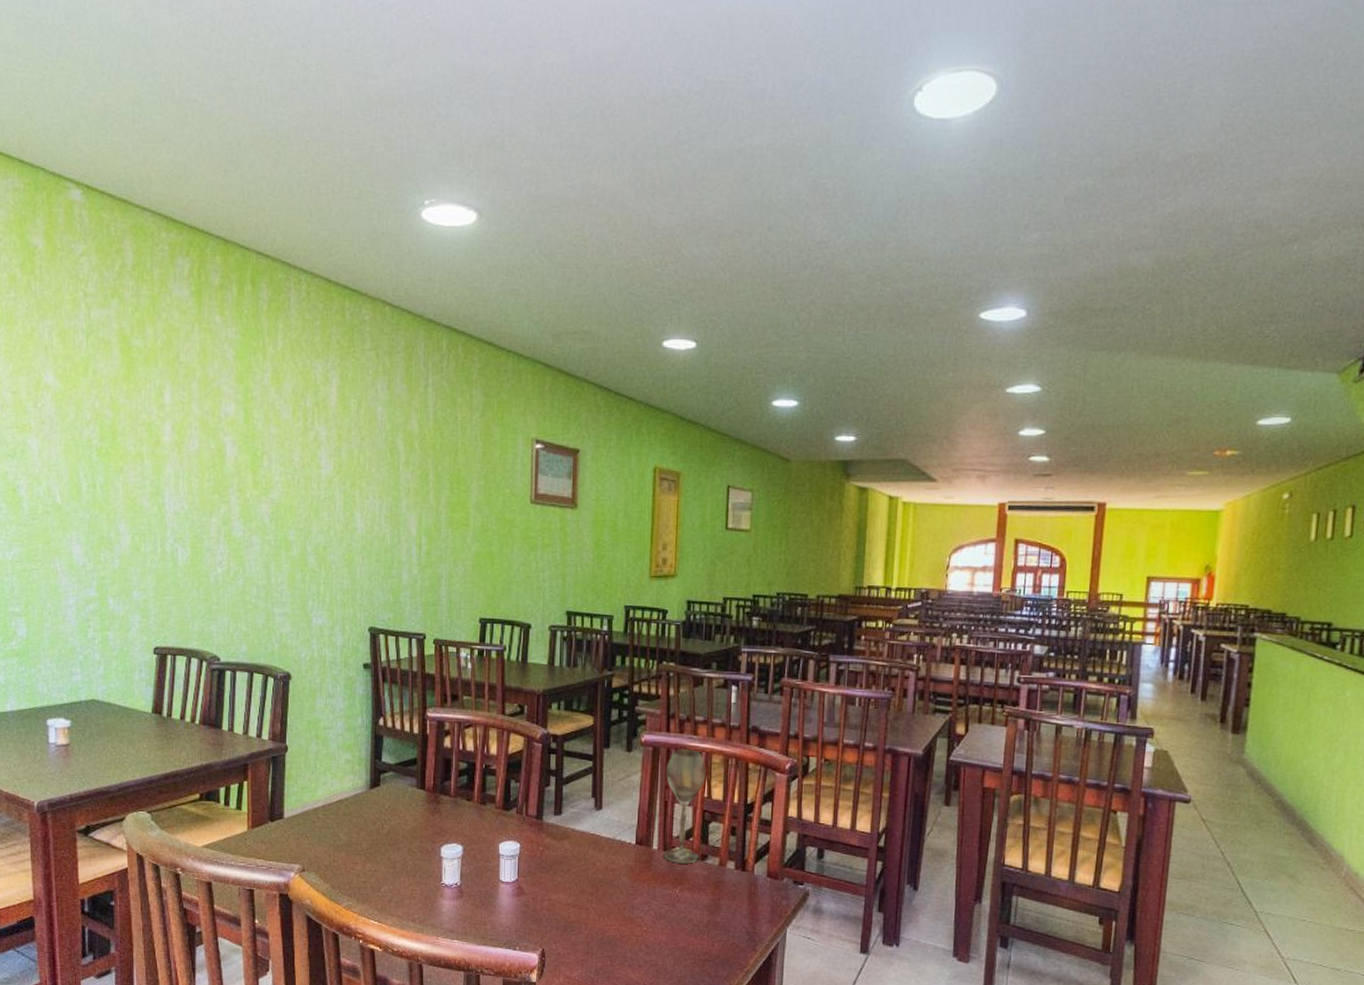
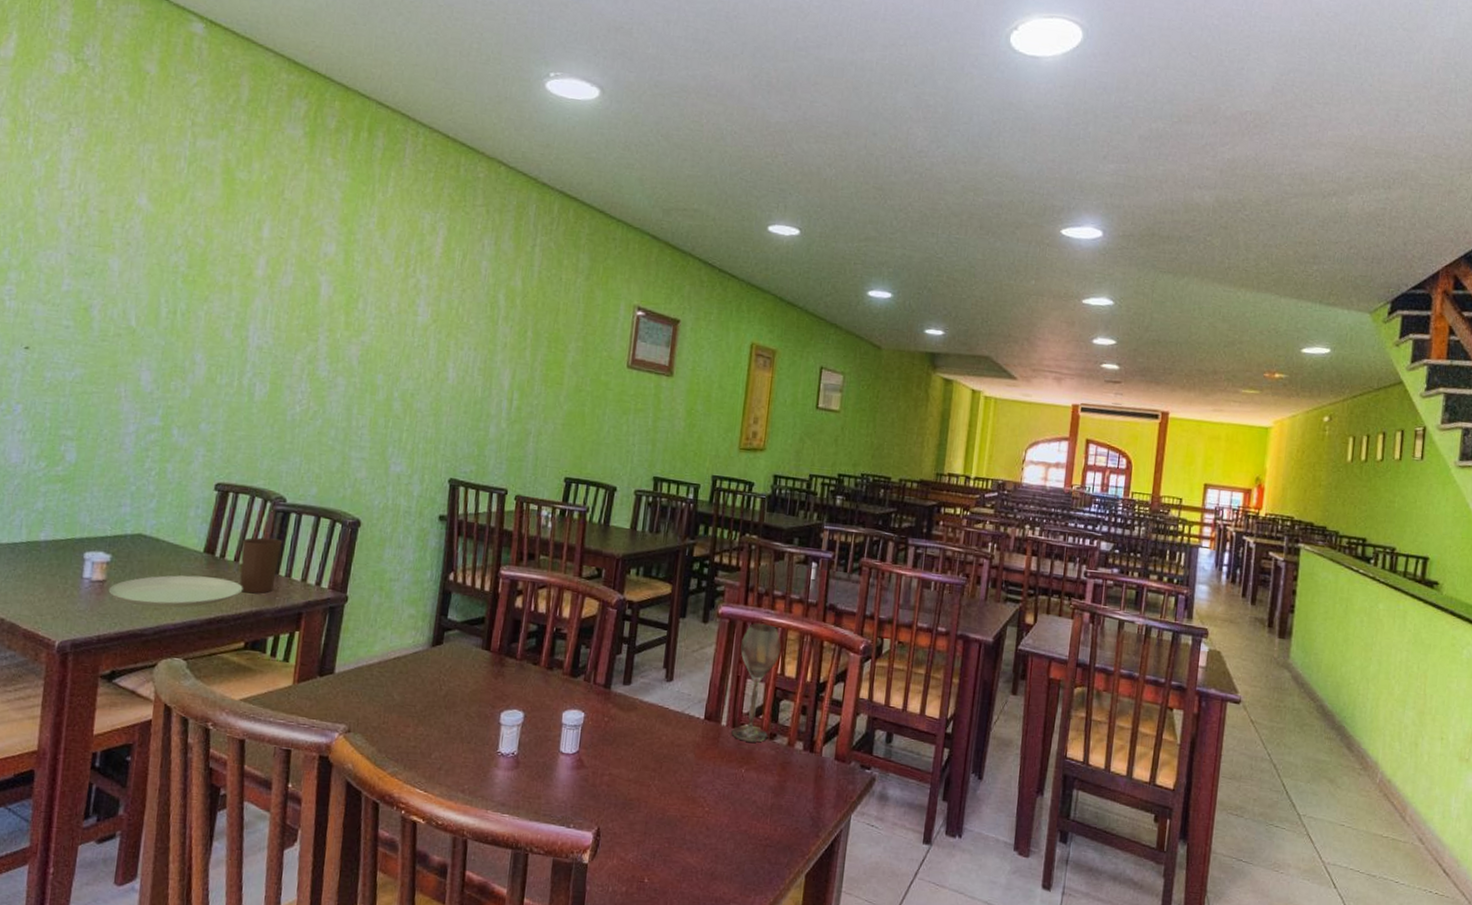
plate: none [73,735,192,767] -> present [108,575,243,609]
cup: none [185,695,222,749] -> present [239,537,283,594]

